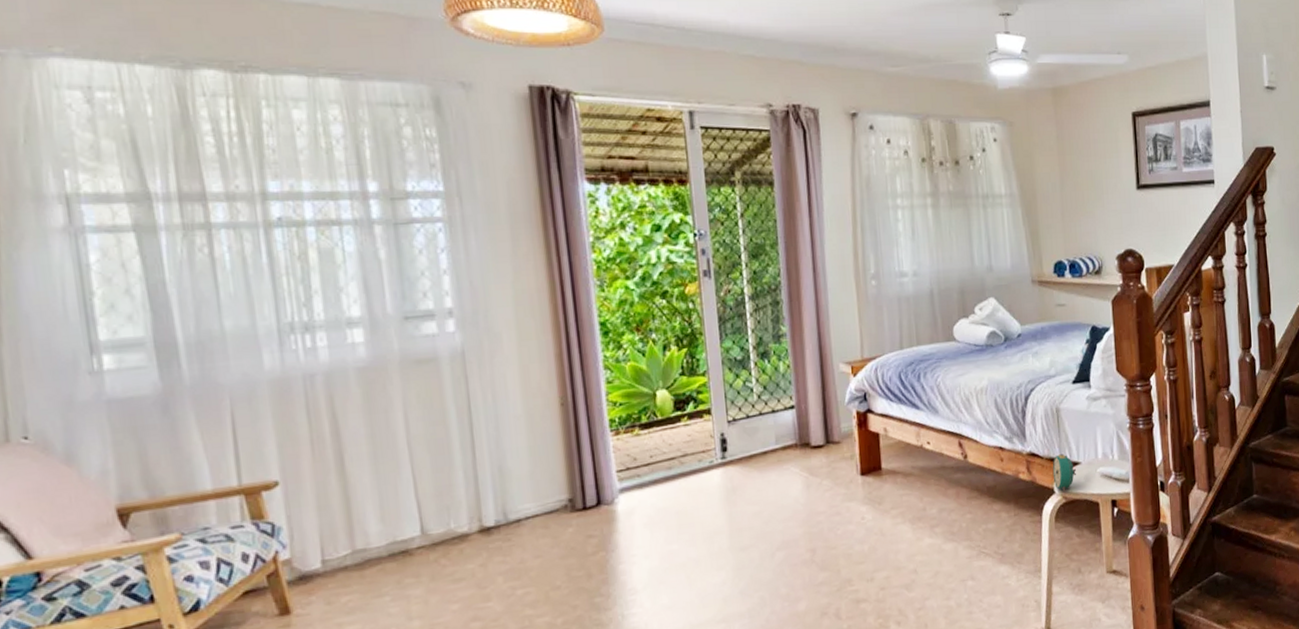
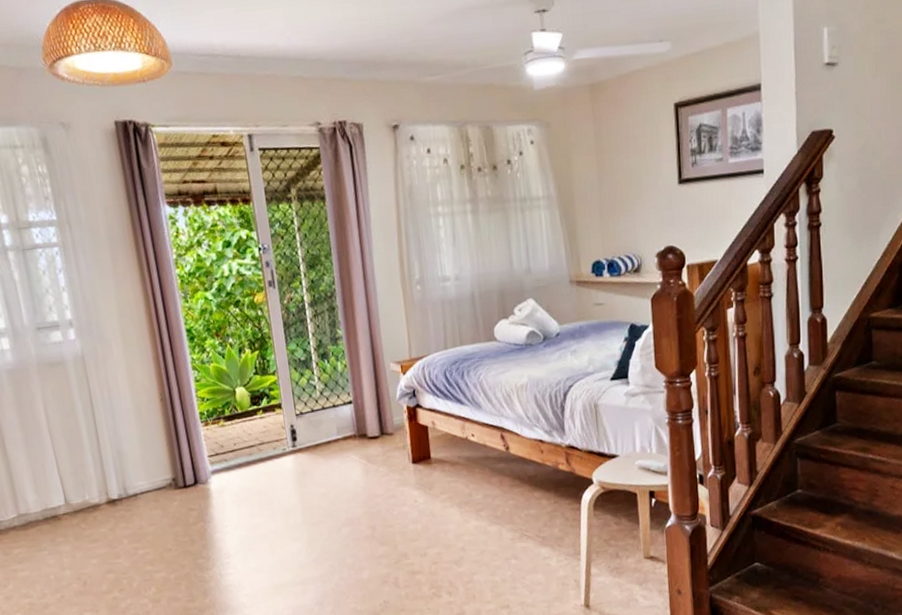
alarm clock: present [1052,454,1076,493] -> none [590,447,614,483]

